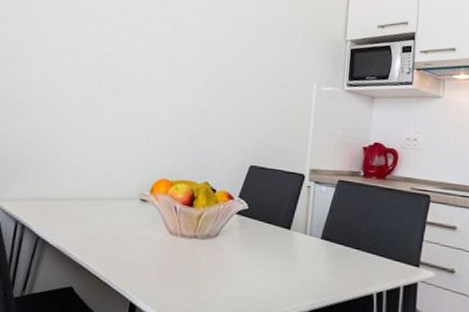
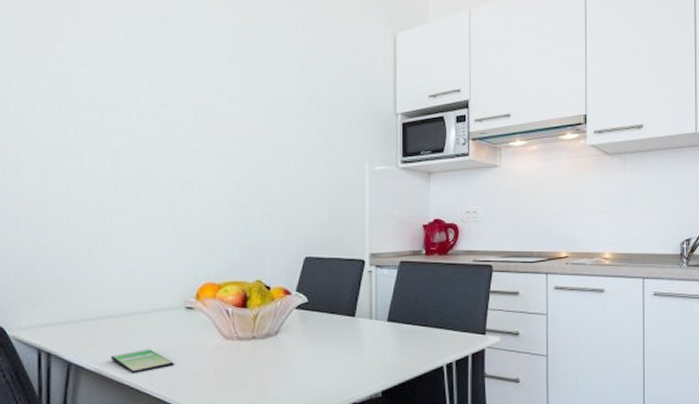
smartphone: none [71,233,124,256] -> present [110,349,174,373]

